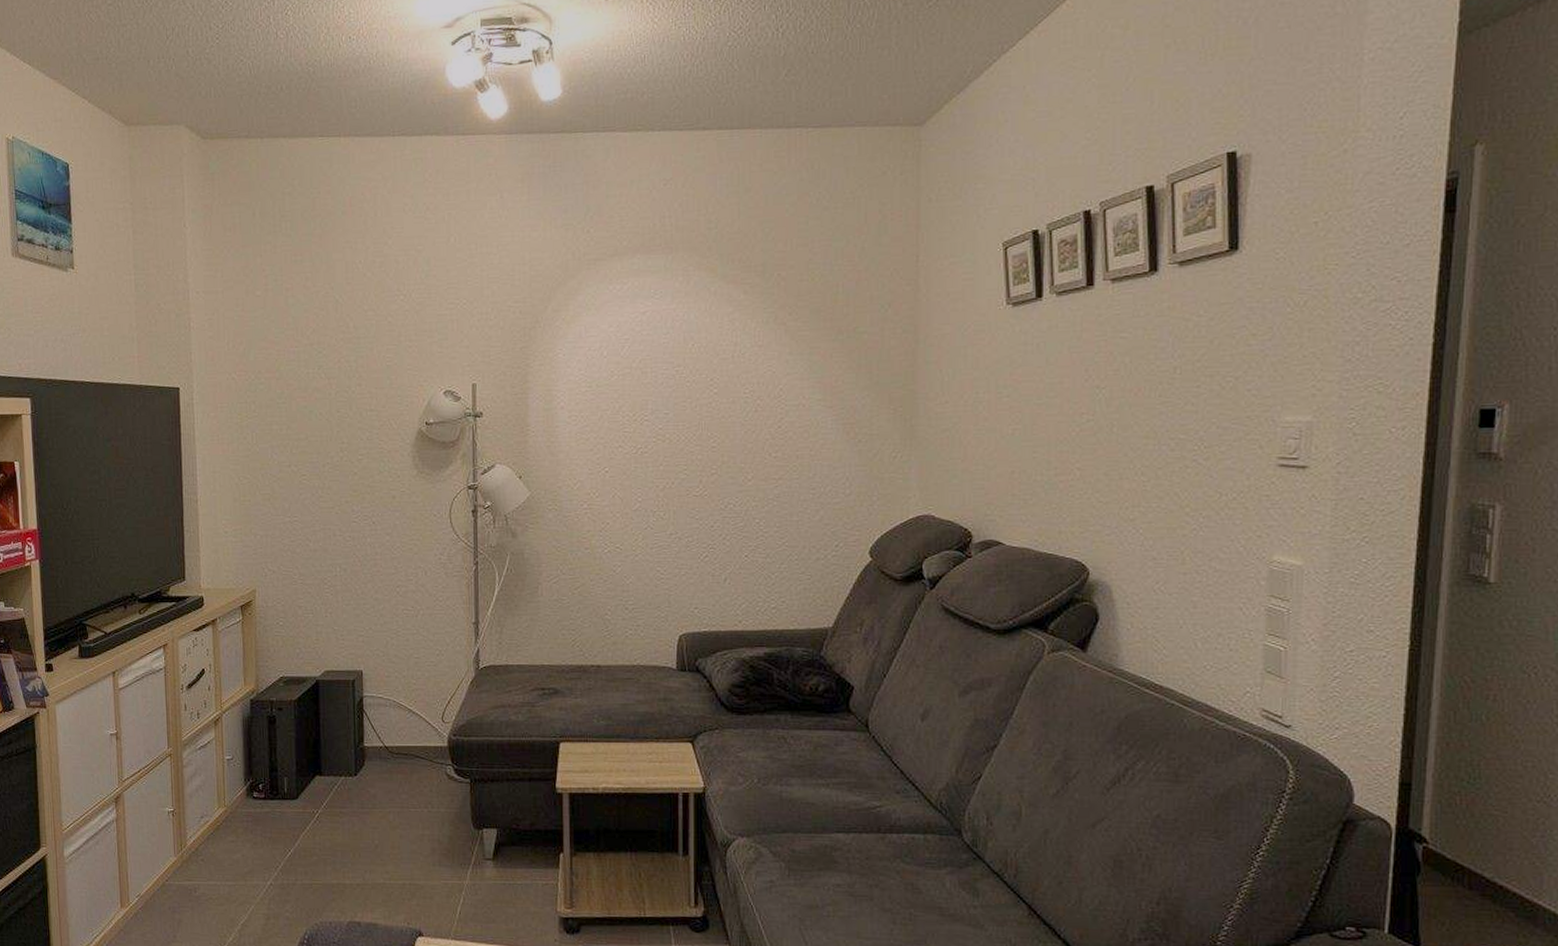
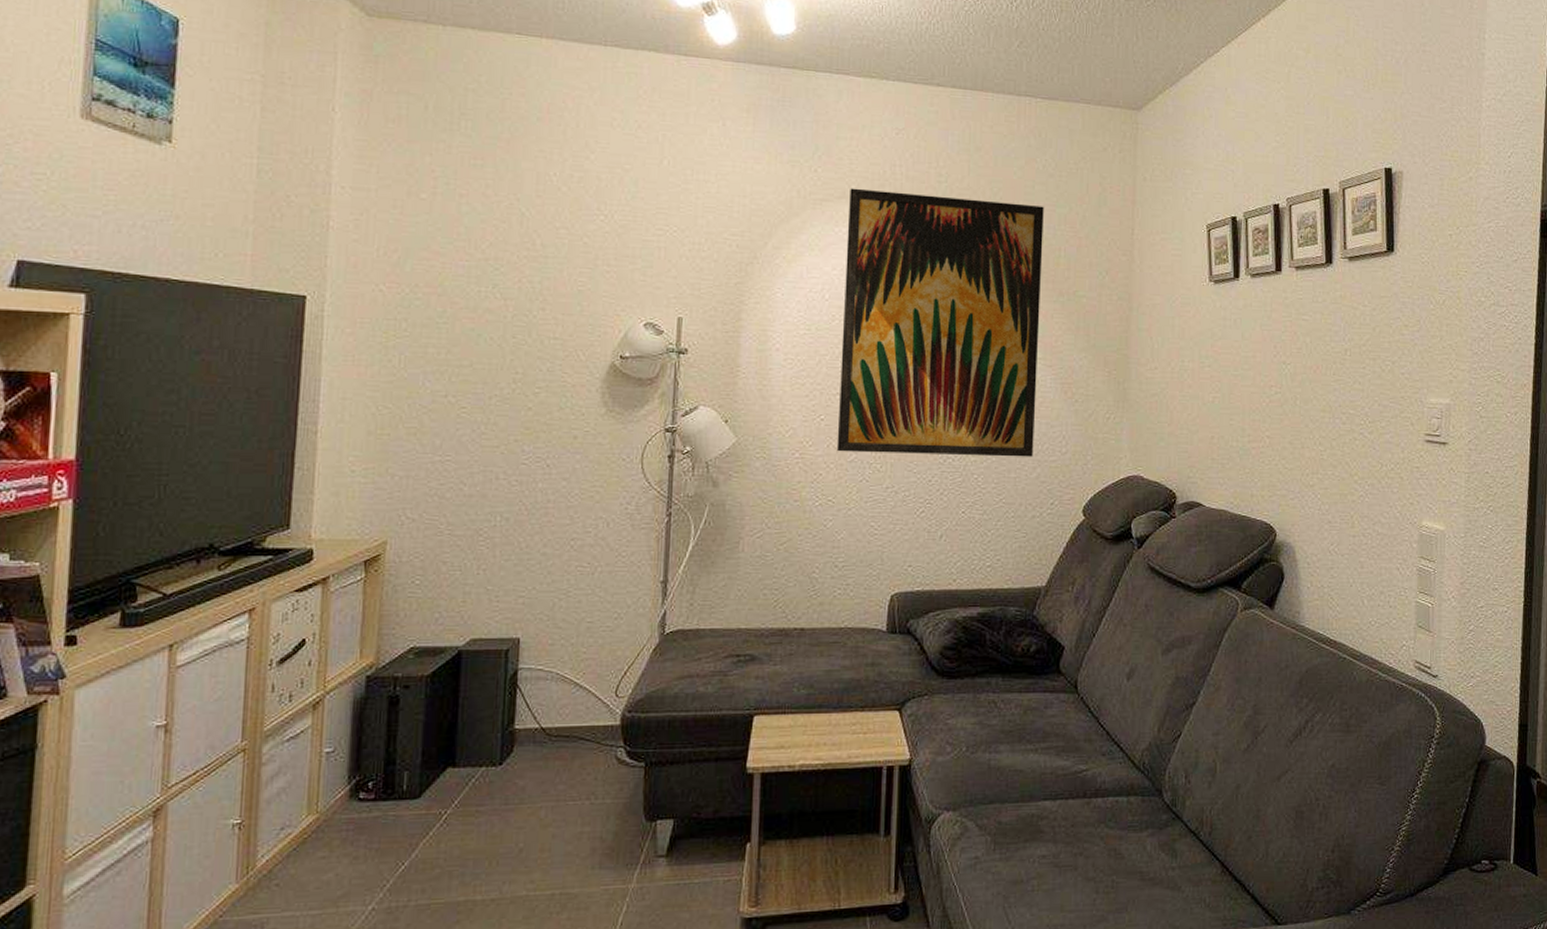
wall art: none [621,241,819,502] -> present [836,188,1044,457]

